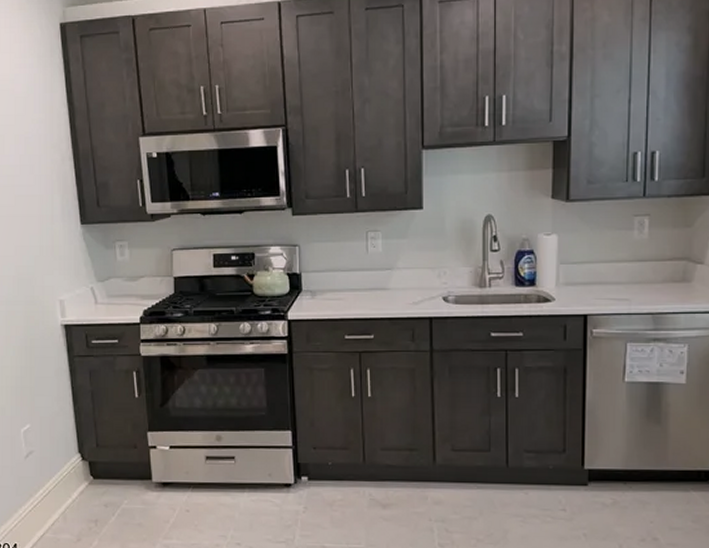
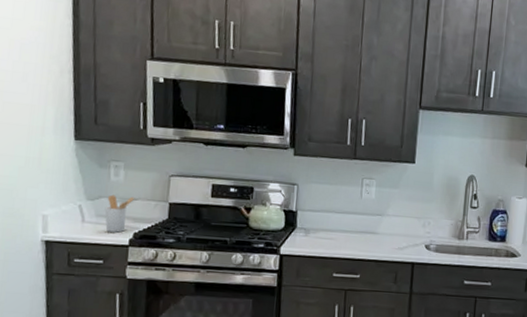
utensil holder: none [114,274,142,311] -> present [104,194,135,233]

